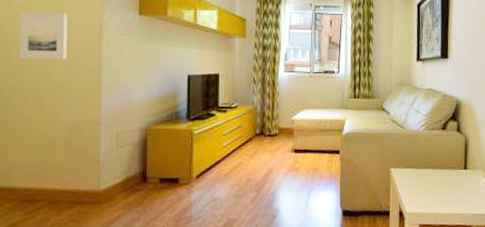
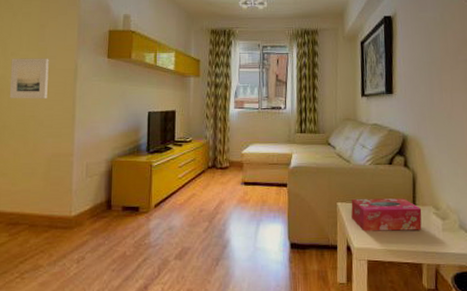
tissue box: none [404,163,473,197] -> present [351,198,422,232]

